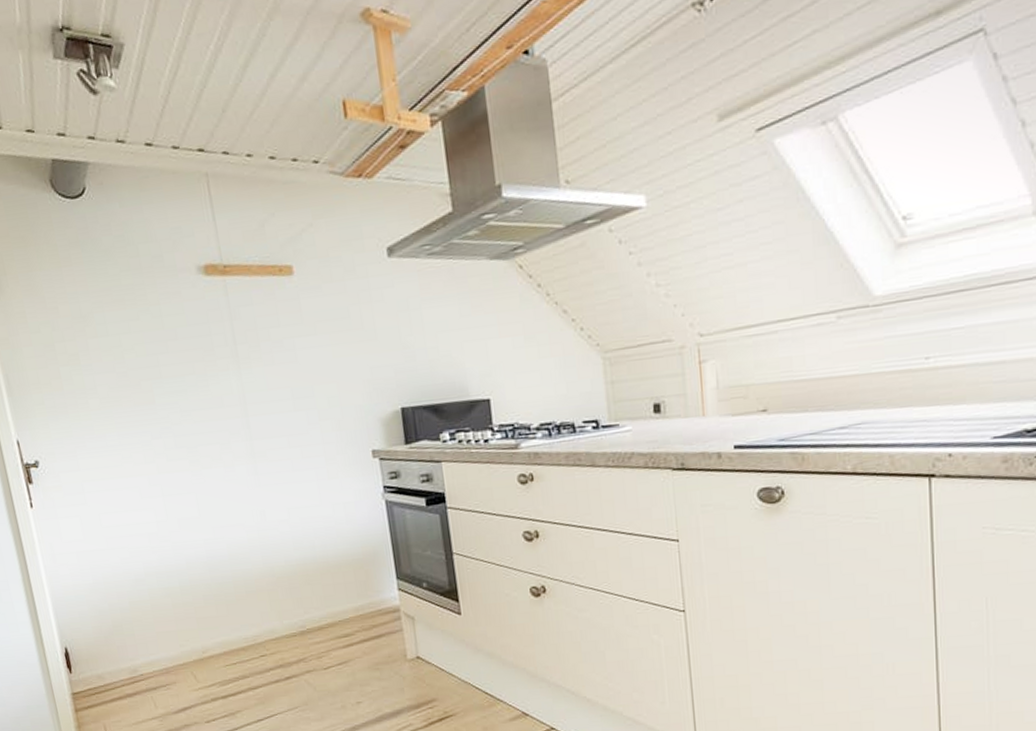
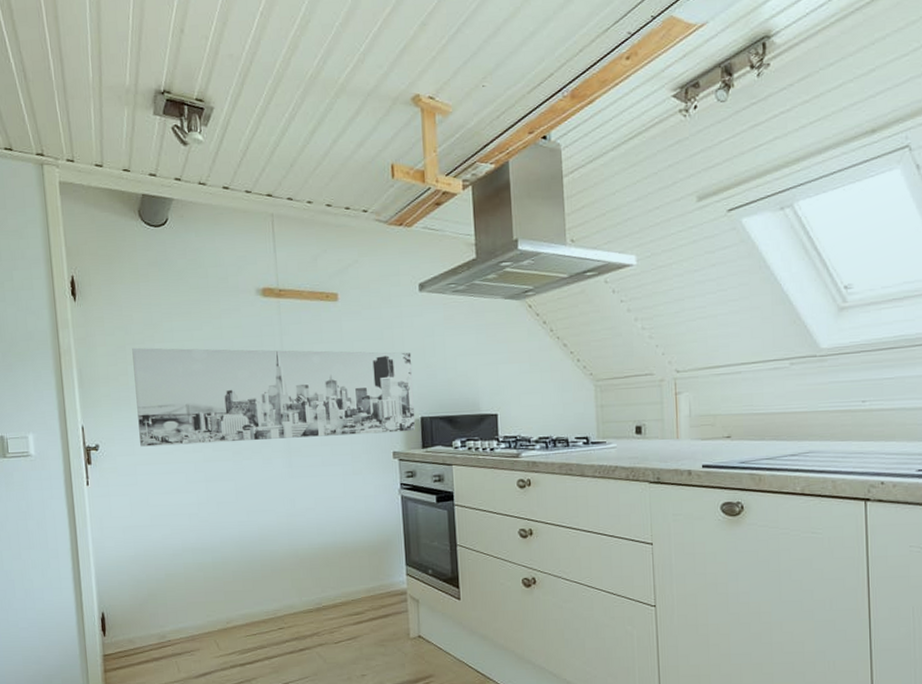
wall art: none [62,331,397,461] -> present [132,347,416,447]

